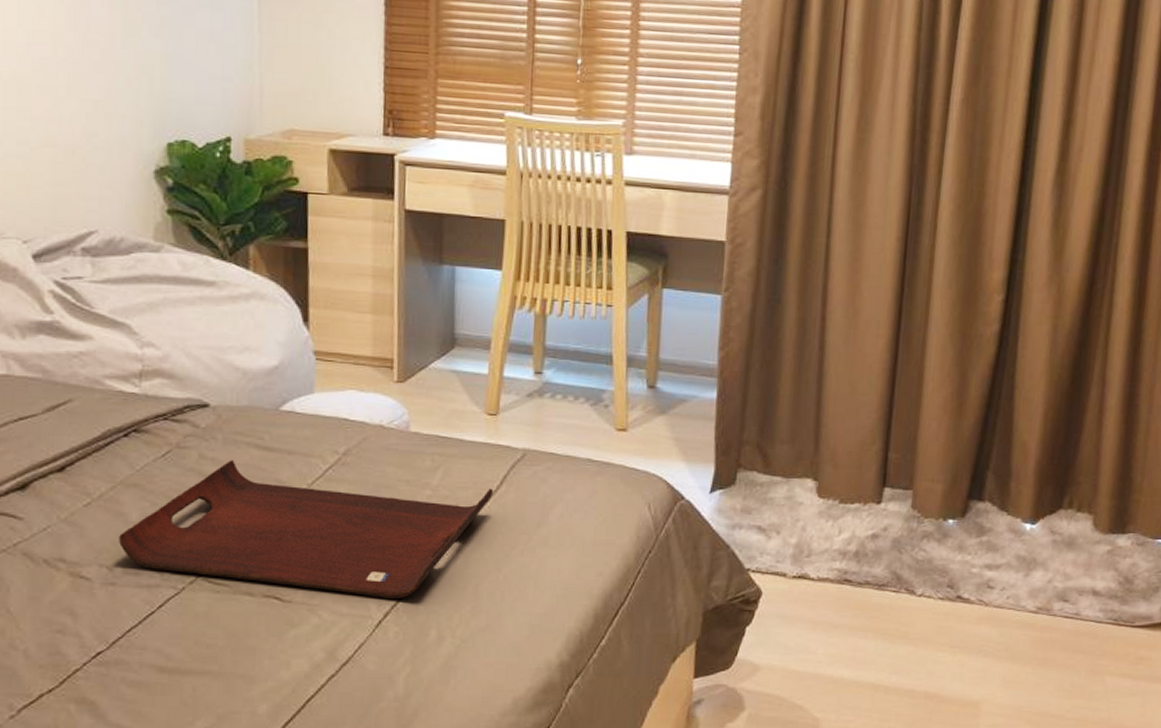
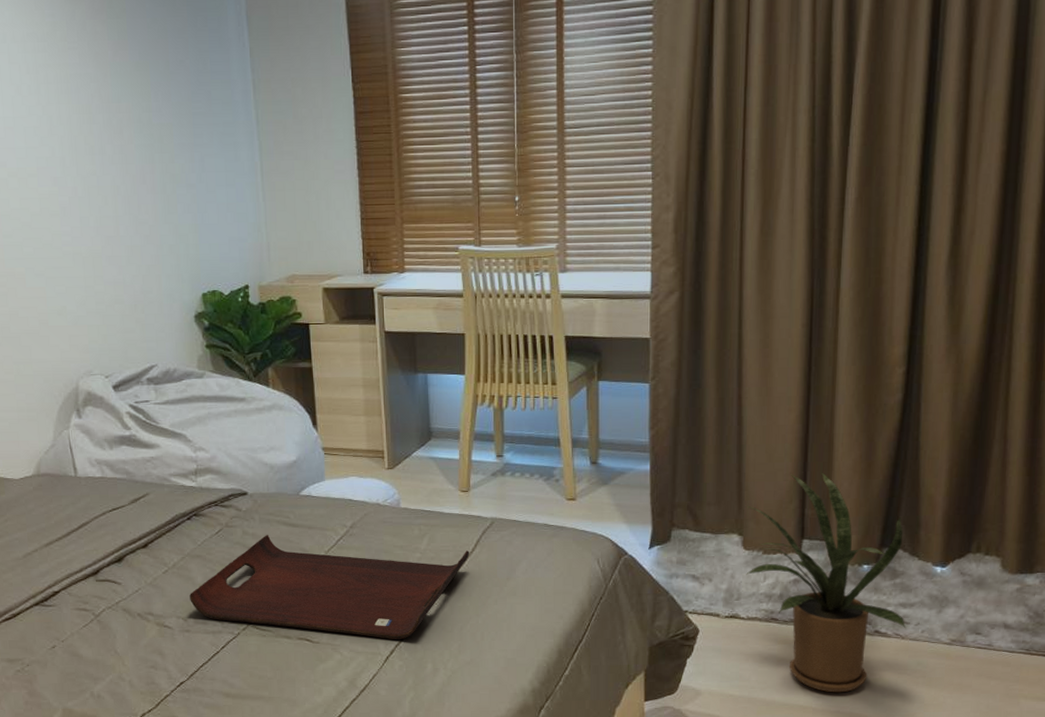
house plant: none [819,409,993,669] -> present [746,472,906,693]

